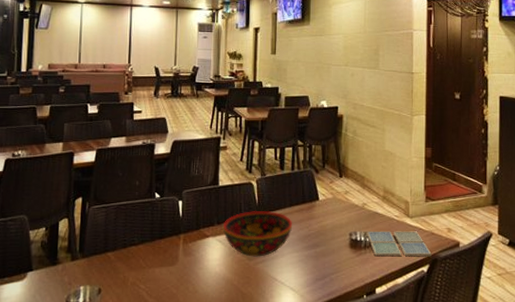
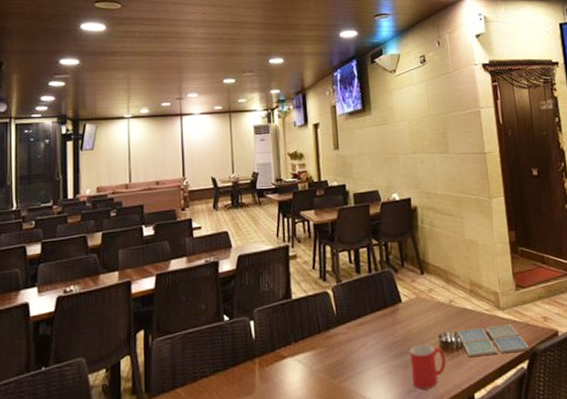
bowl: present [223,211,293,257] -> none [301,320,377,375]
mug: none [320,239,354,279] -> present [410,344,446,390]

